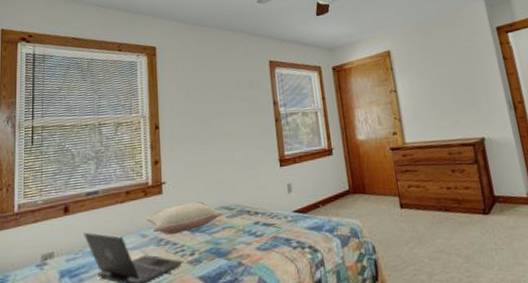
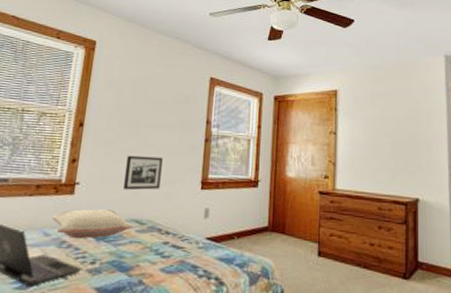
picture frame: none [205,144,241,181] -> present [123,155,163,190]

